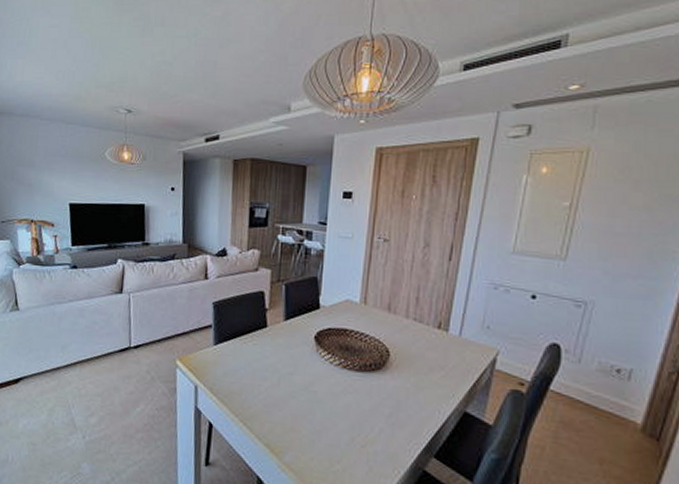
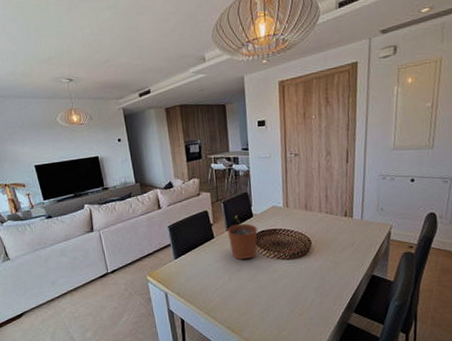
plant pot: none [285,303,323,362] -> present [228,215,258,260]

